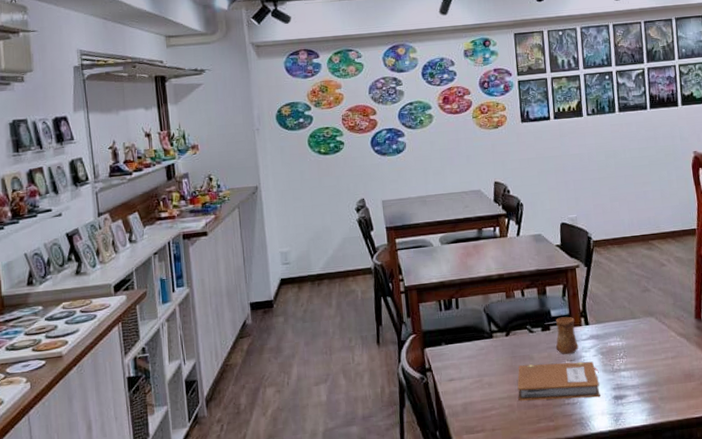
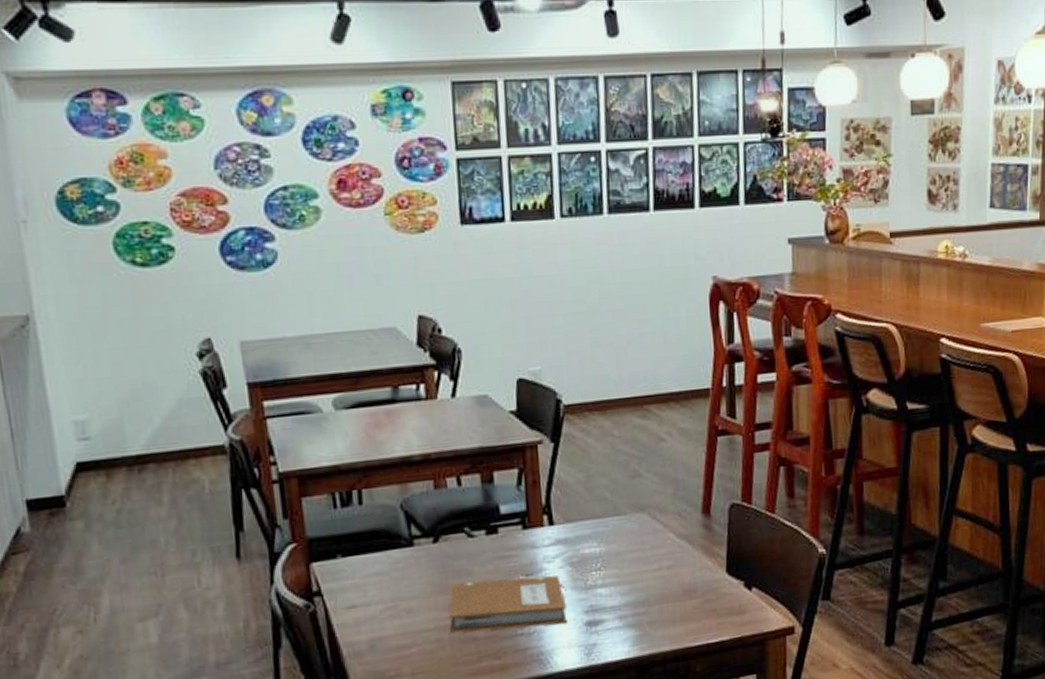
cup: present [555,316,579,355] -> none [505,513,539,568]

